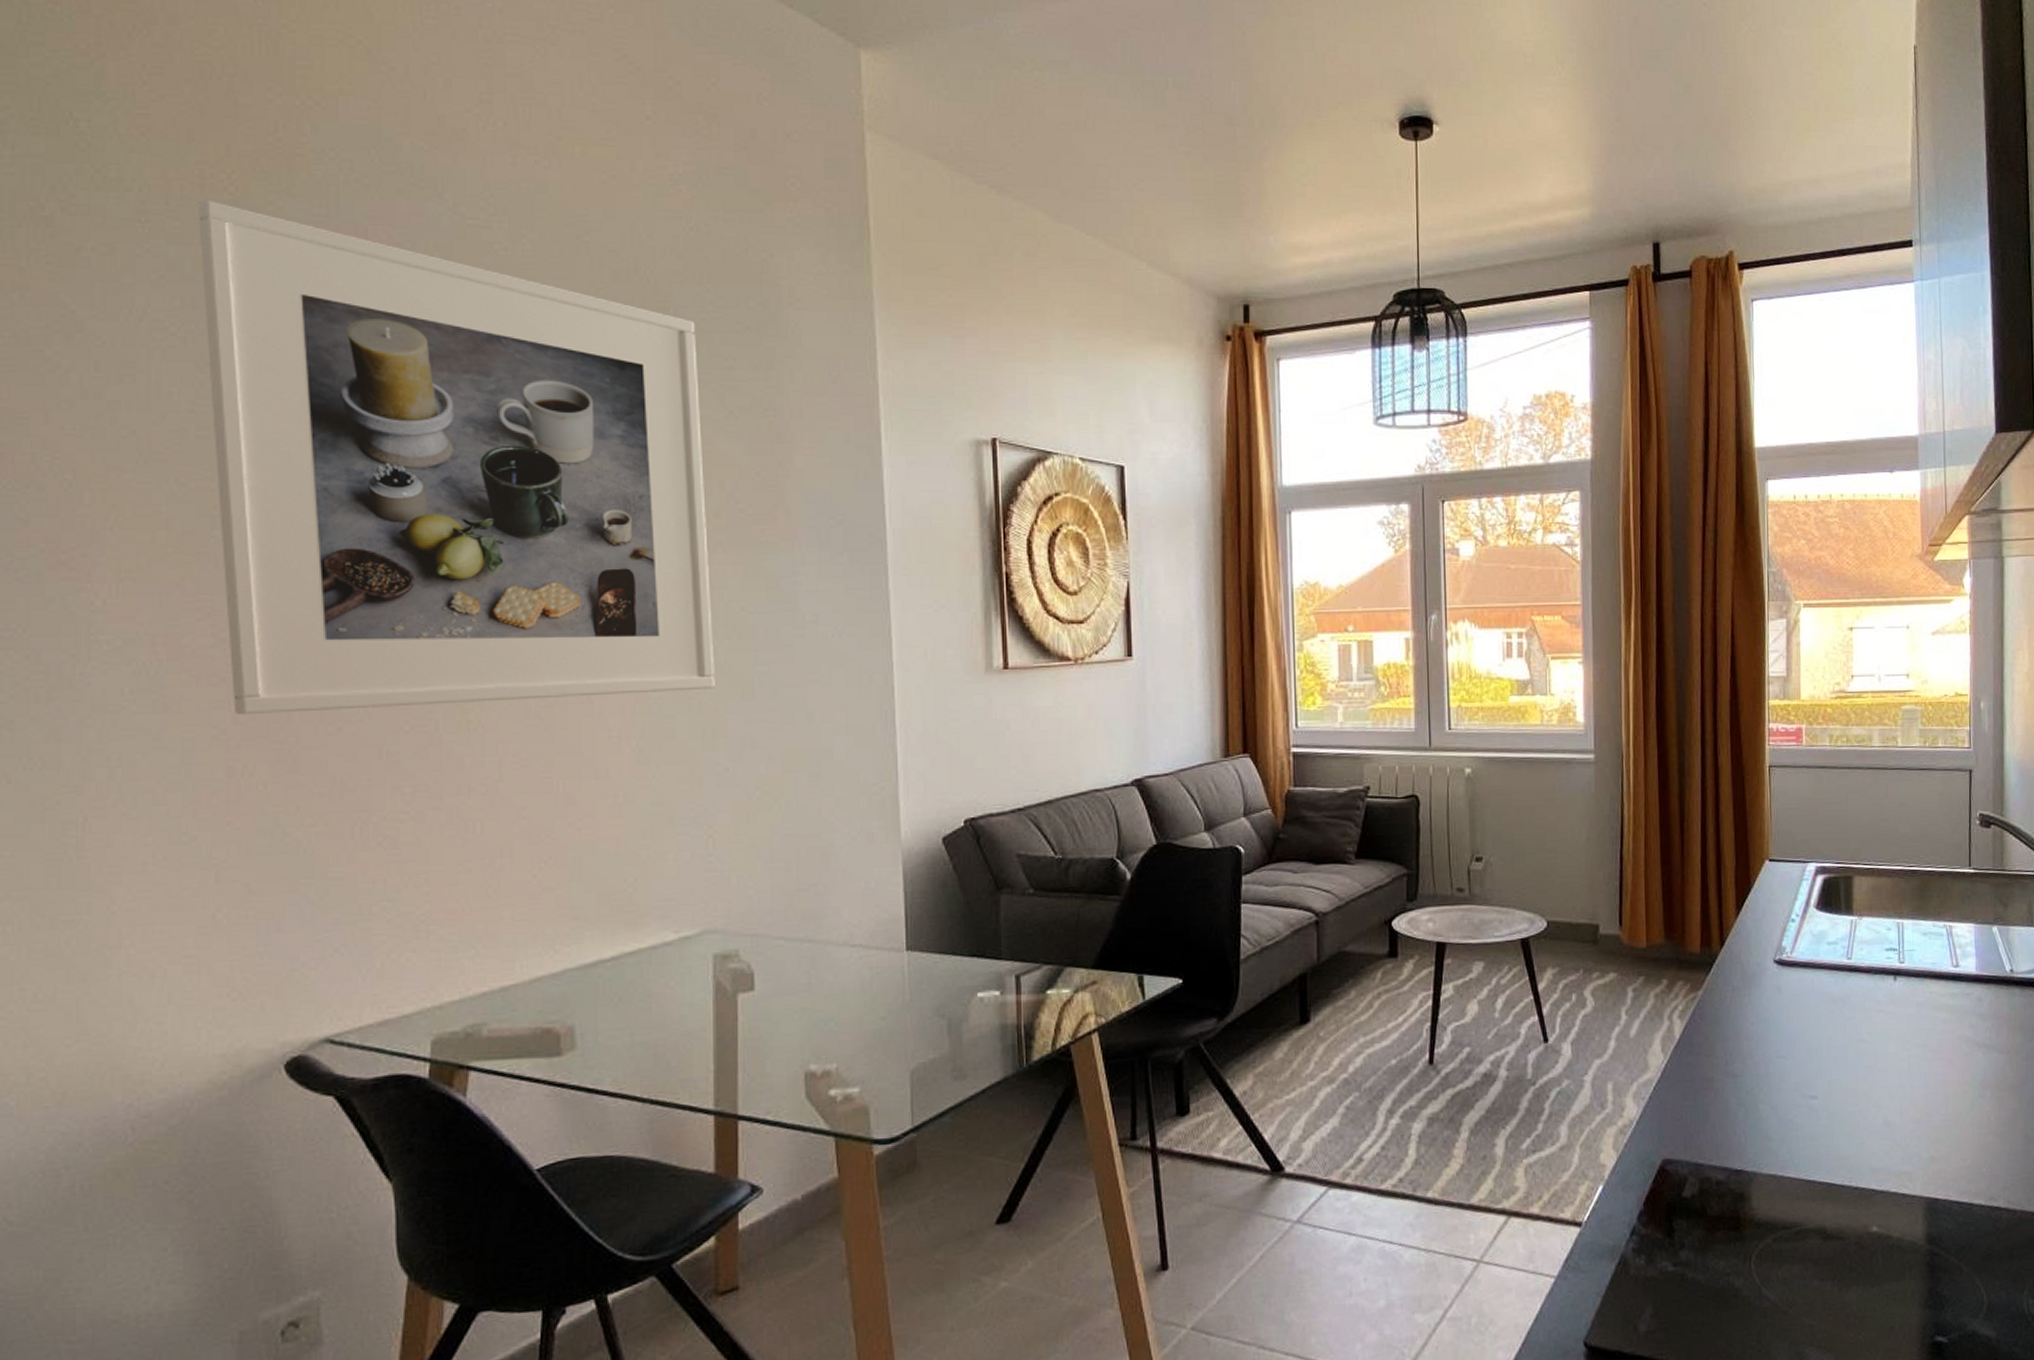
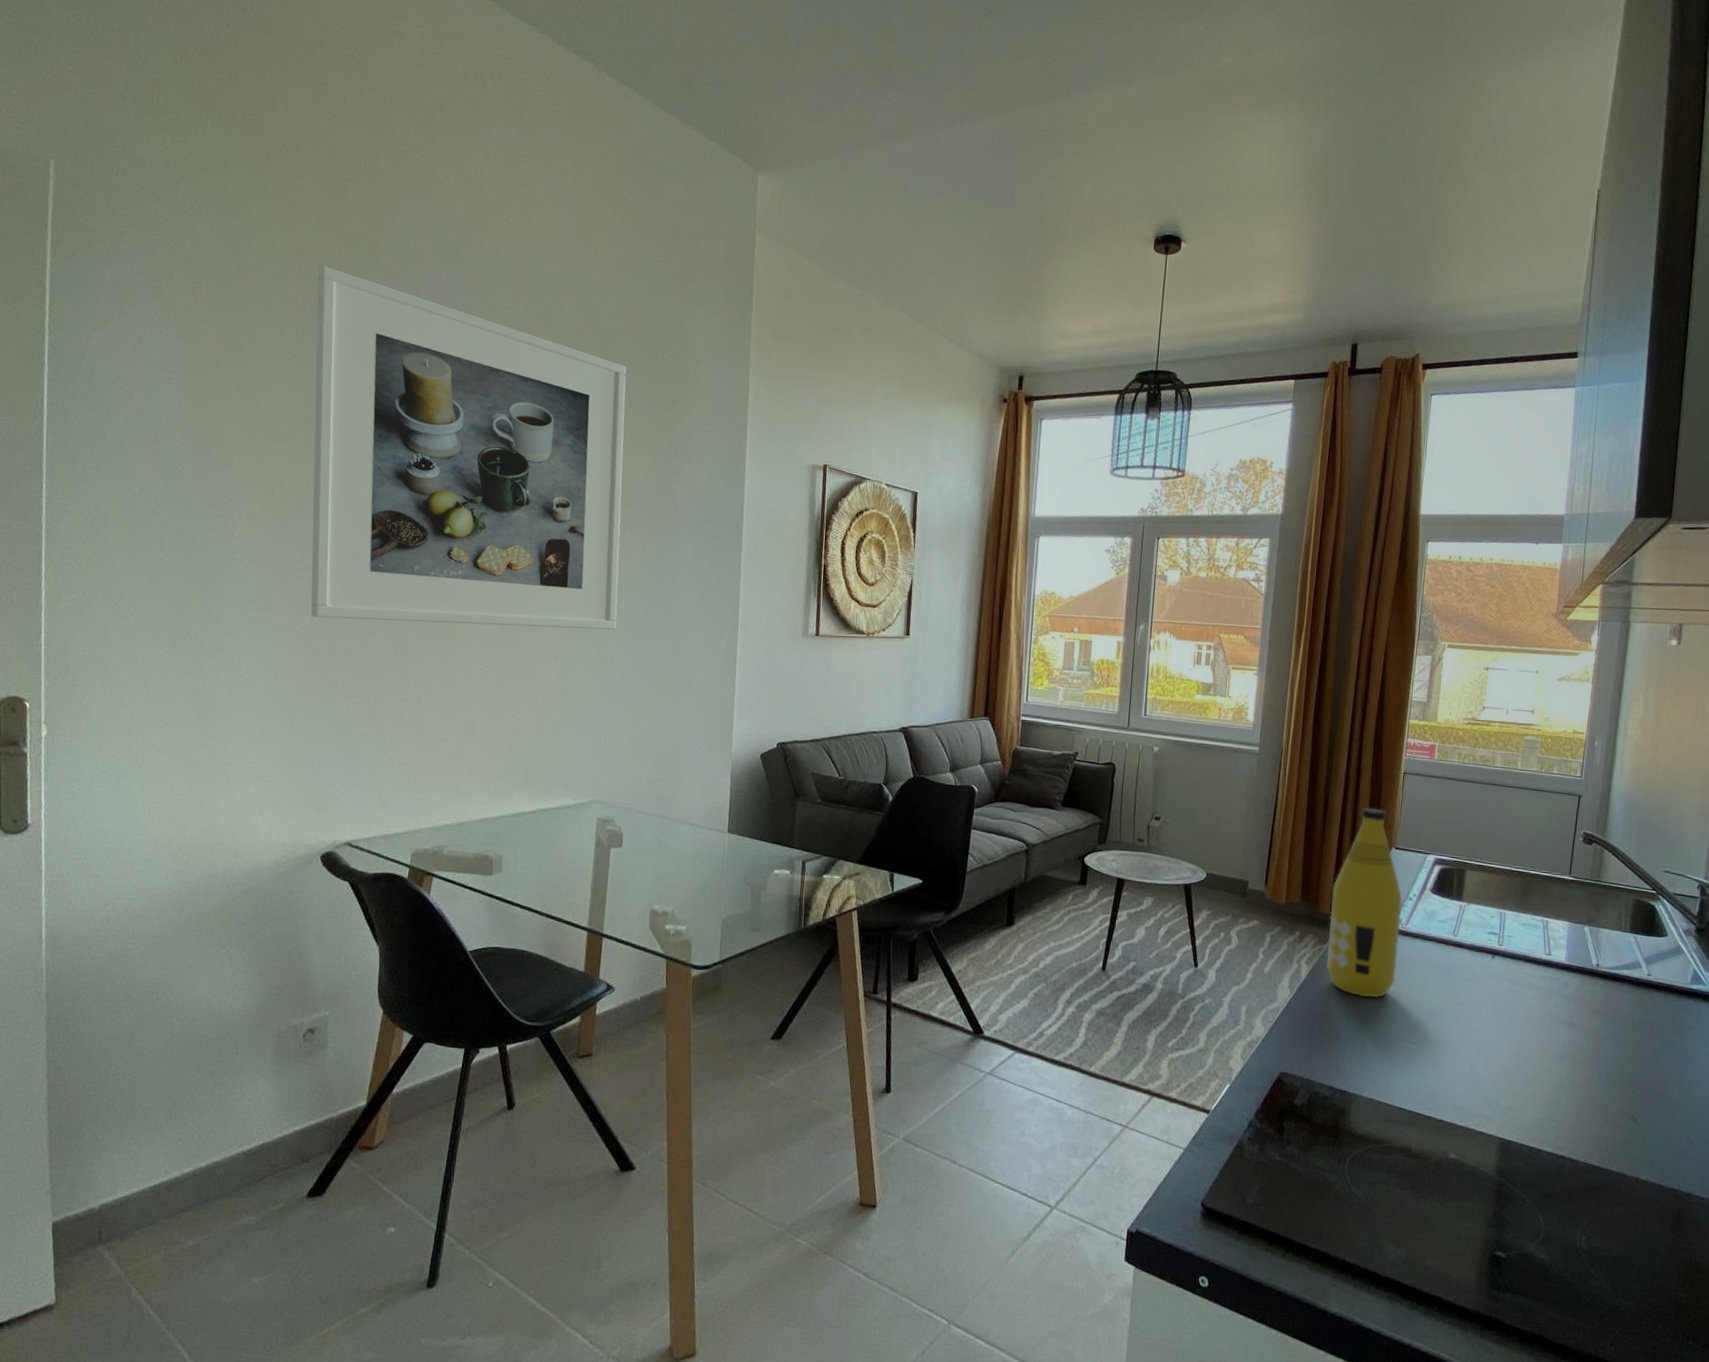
bottle: none [1700,813,1786,1049] -> present [1327,807,1402,998]

